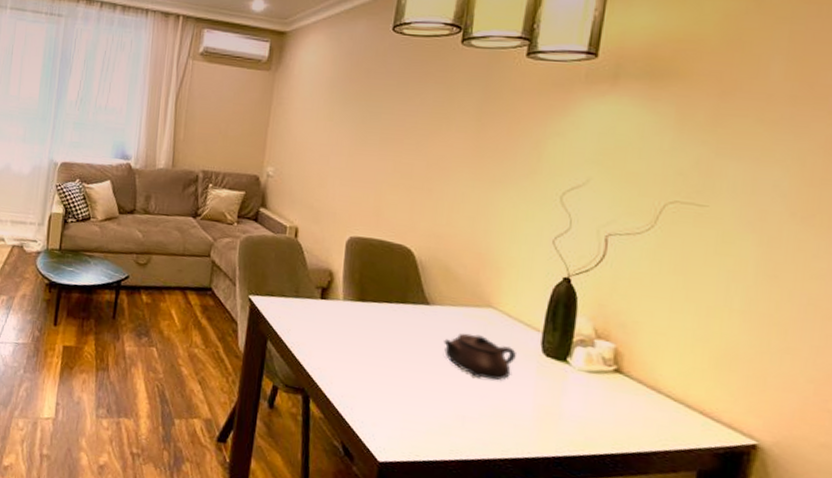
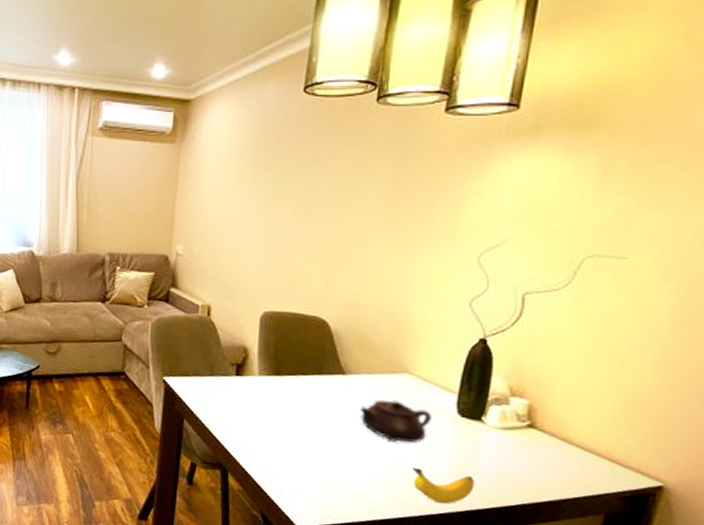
banana: none [497,406,561,448] -> present [413,467,475,504]

